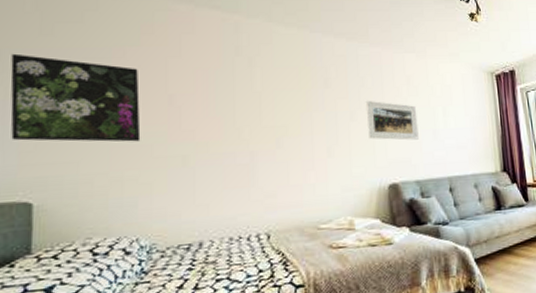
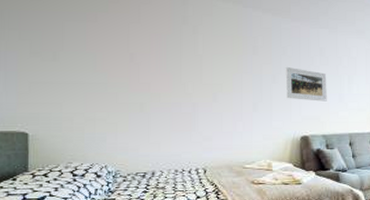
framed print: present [10,53,141,142] -> none [10,14,109,90]

